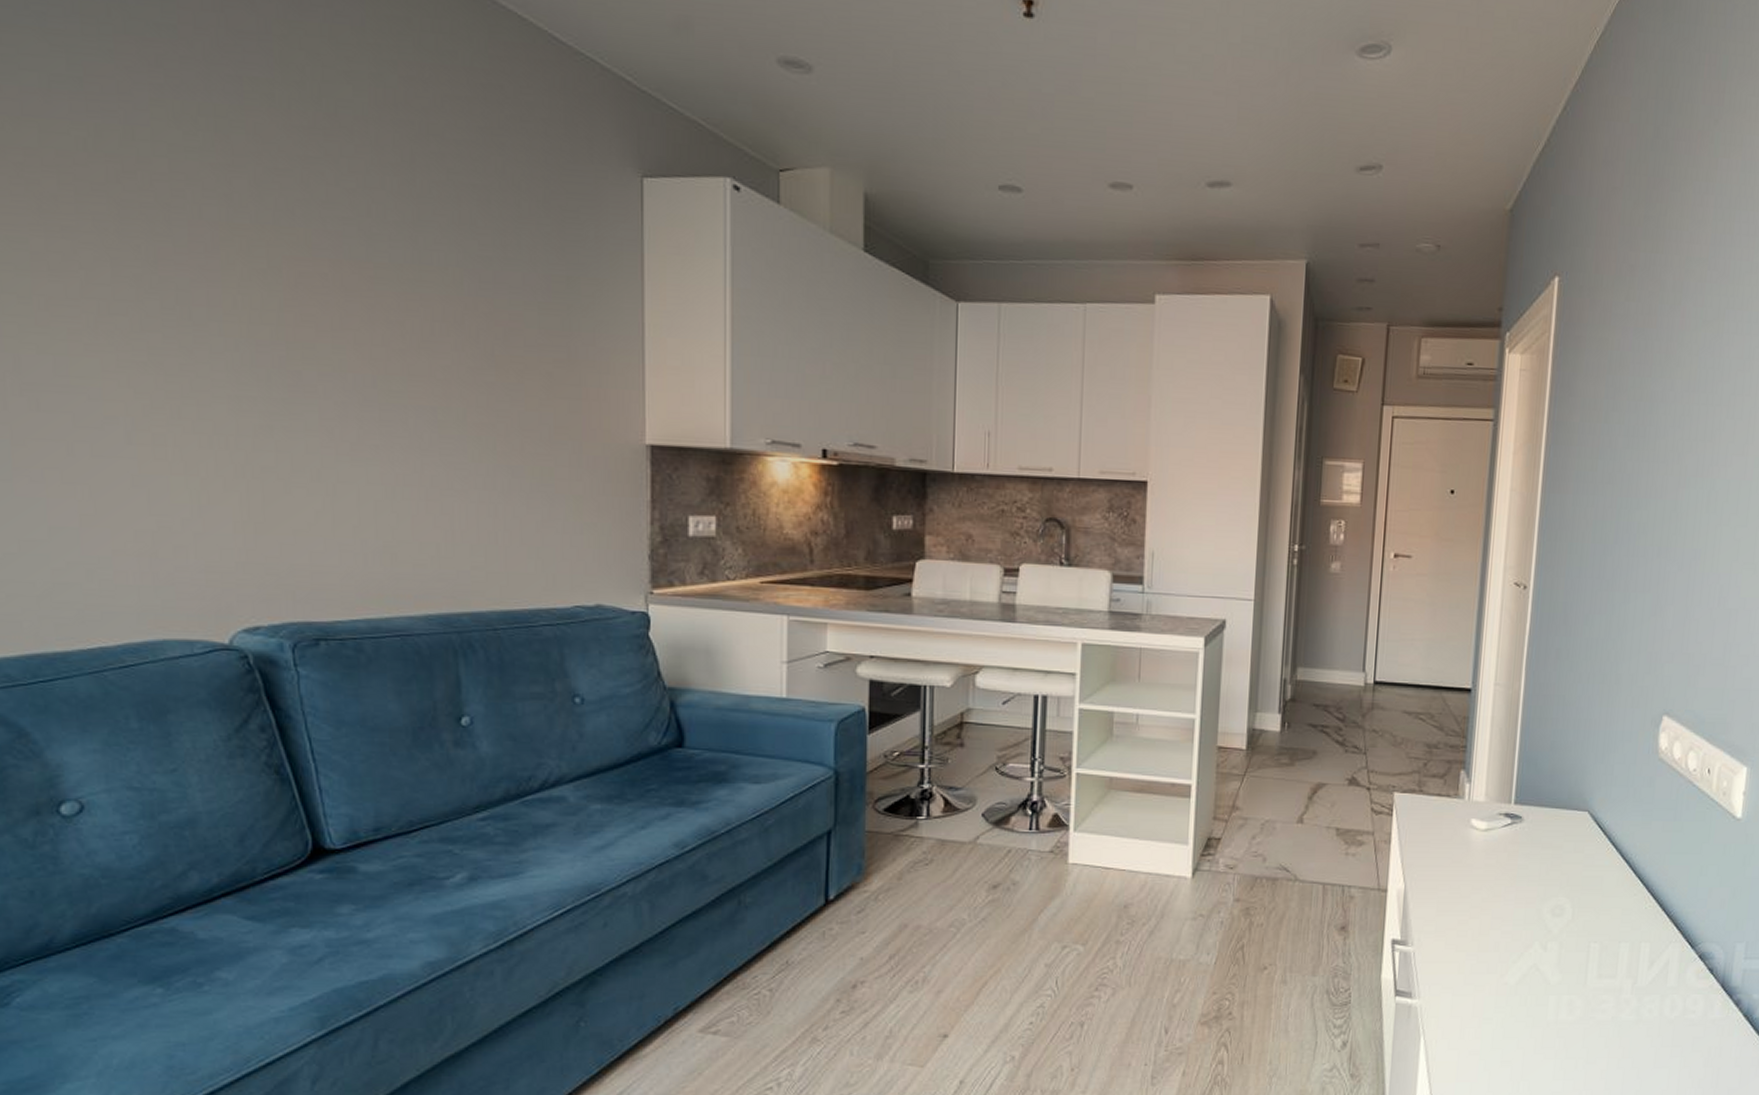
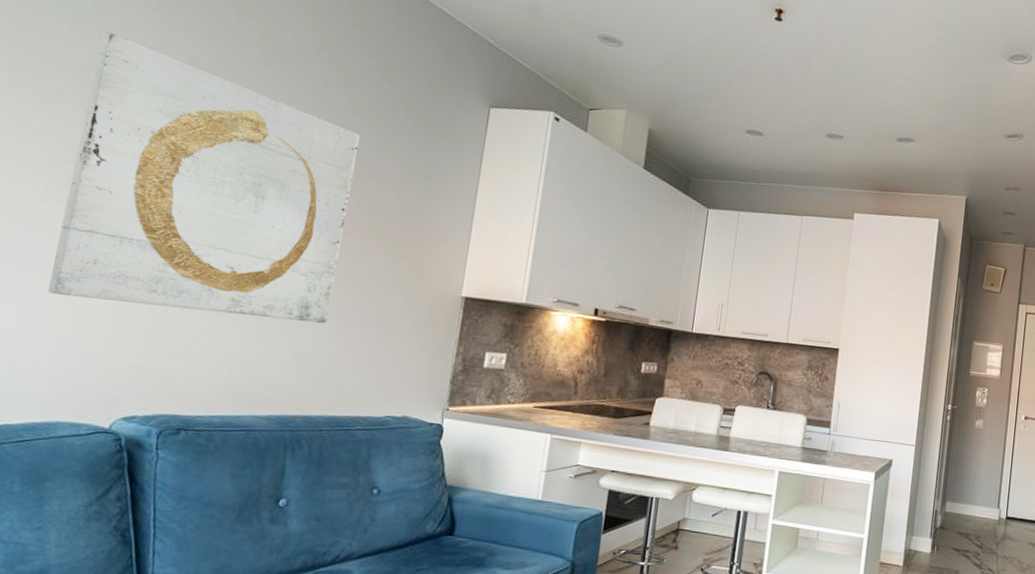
wall art: none [89,104,478,493] -> present [47,32,360,324]

